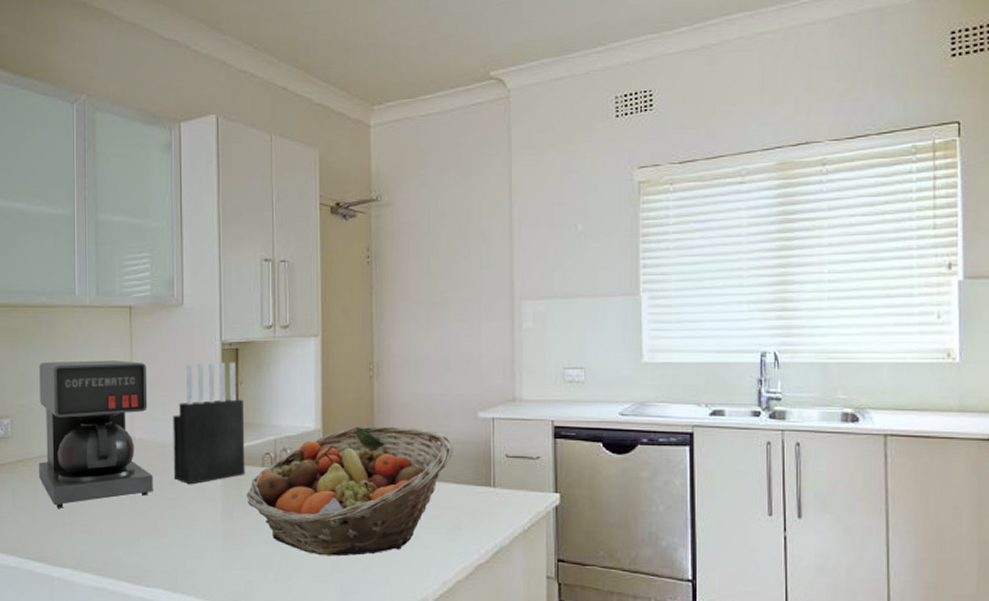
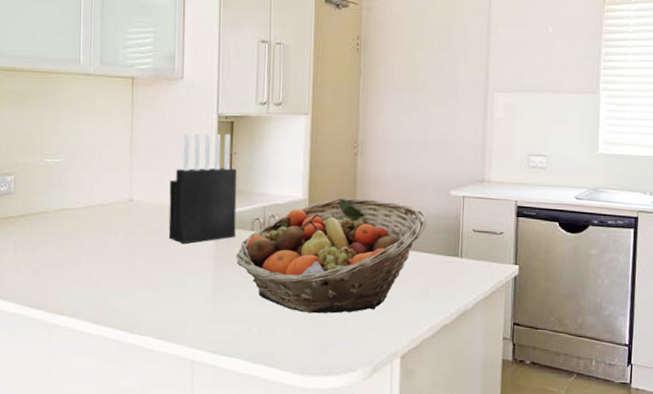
coffee maker: present [38,360,153,508] -> none [39,124,149,261]

